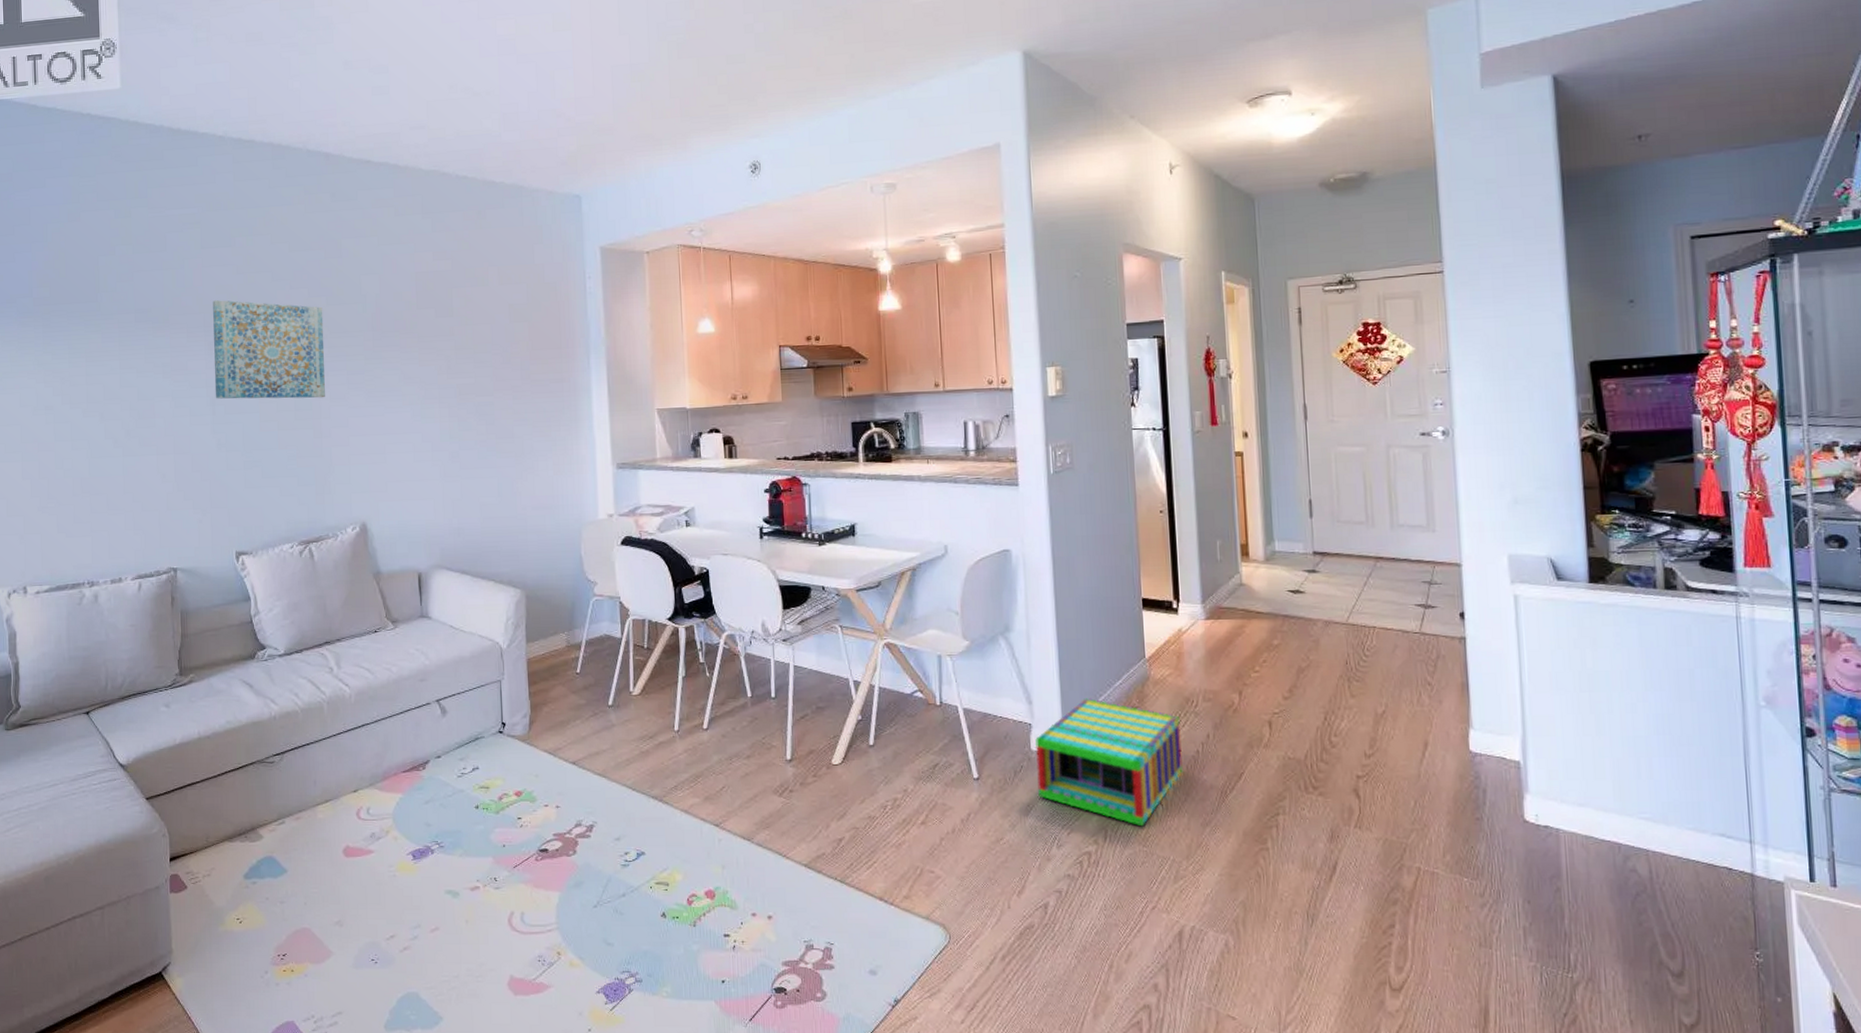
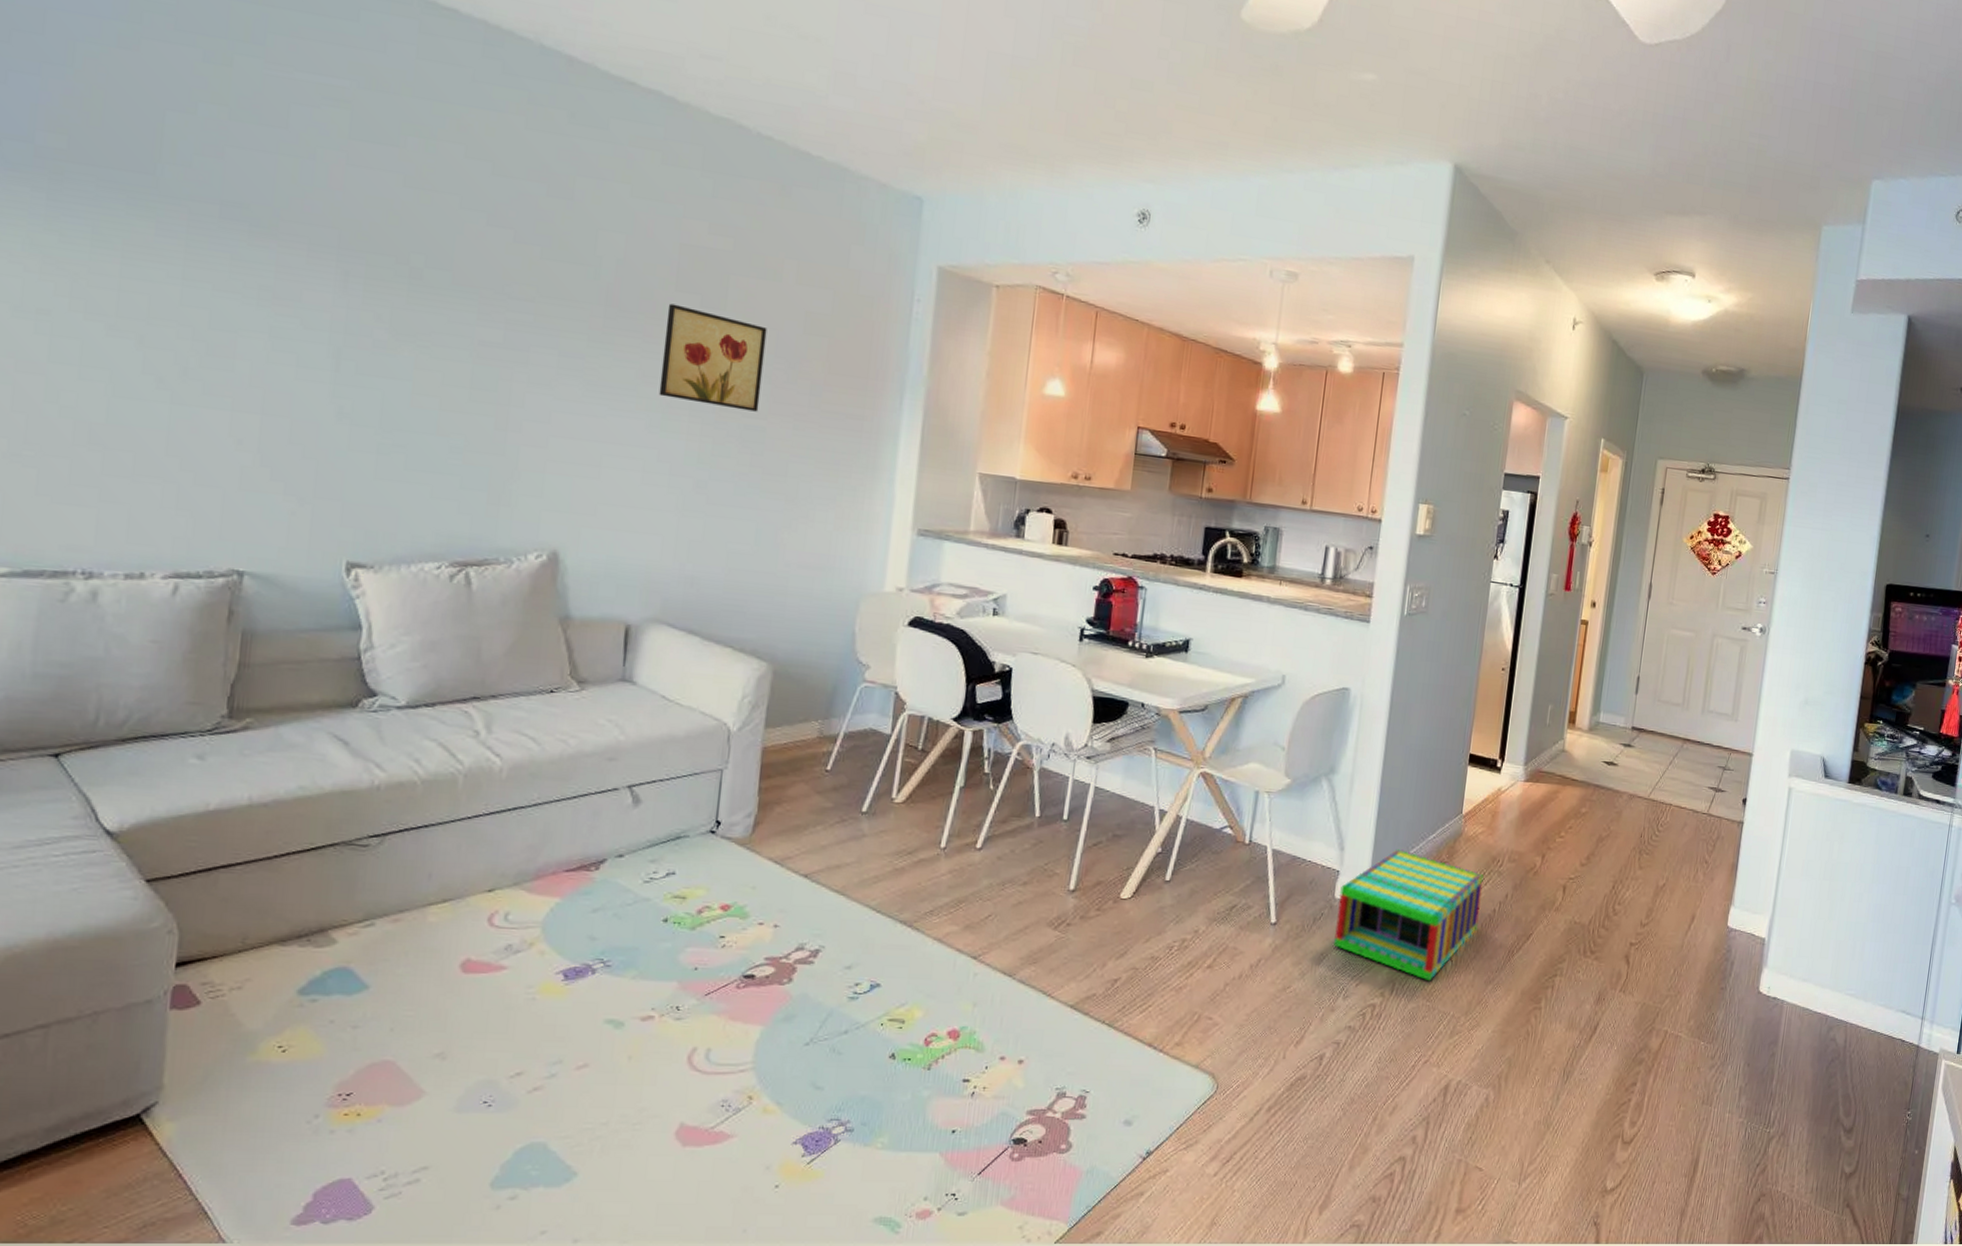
wall art: present [213,300,325,399] -> none [342,215,534,380]
wall art: none [414,319,487,392] -> present [659,303,767,412]

